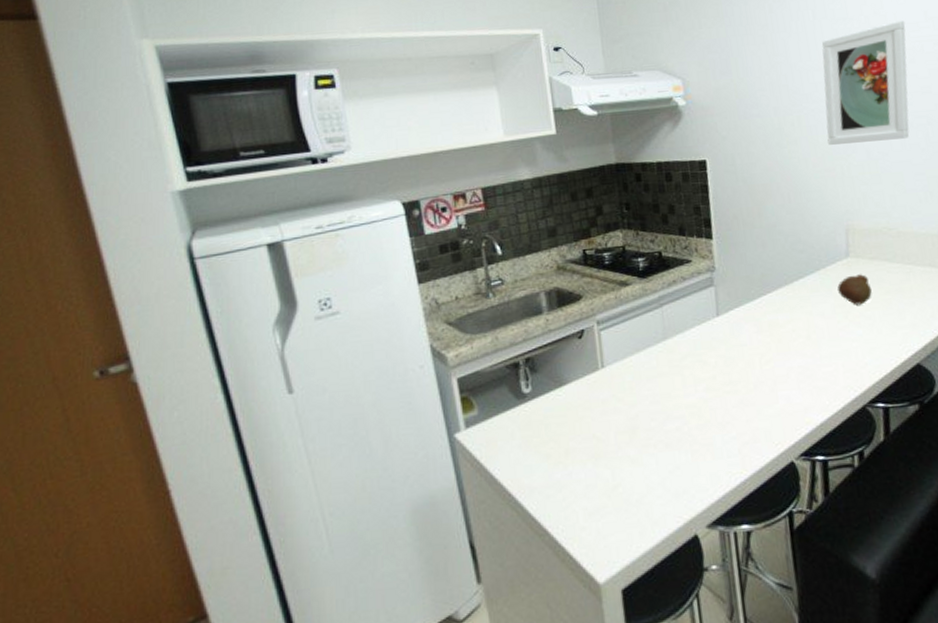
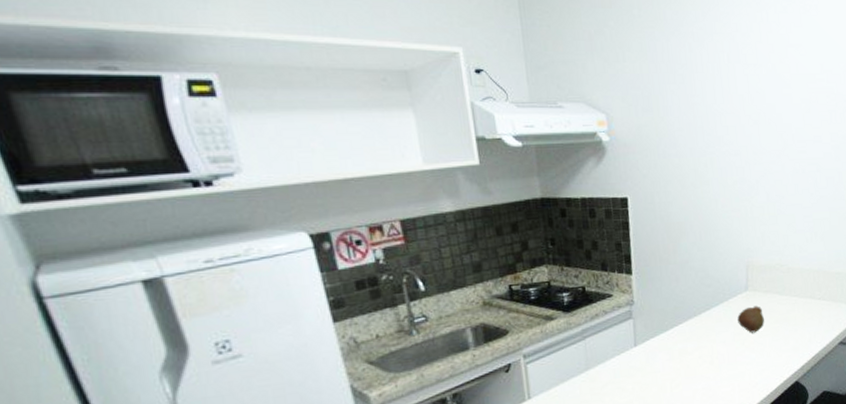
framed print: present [822,20,910,145] -> none [734,71,805,187]

